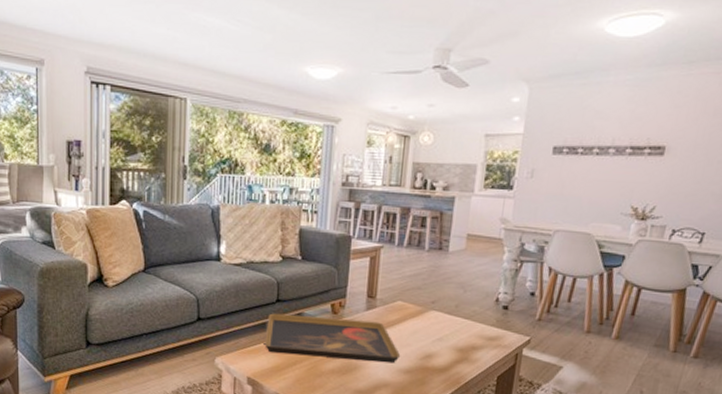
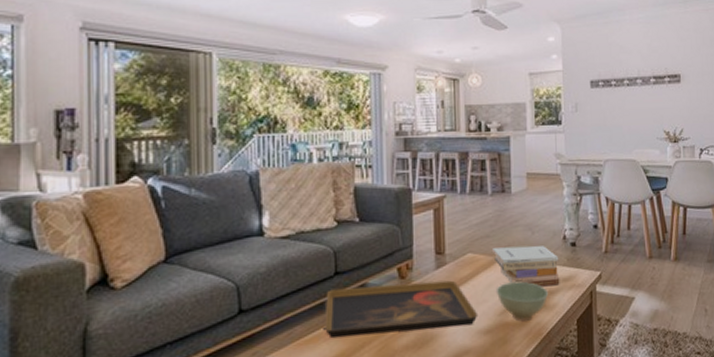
bowl: none [420,332,473,369] -> present [496,281,549,322]
books: none [421,300,489,343] -> present [491,245,560,287]

